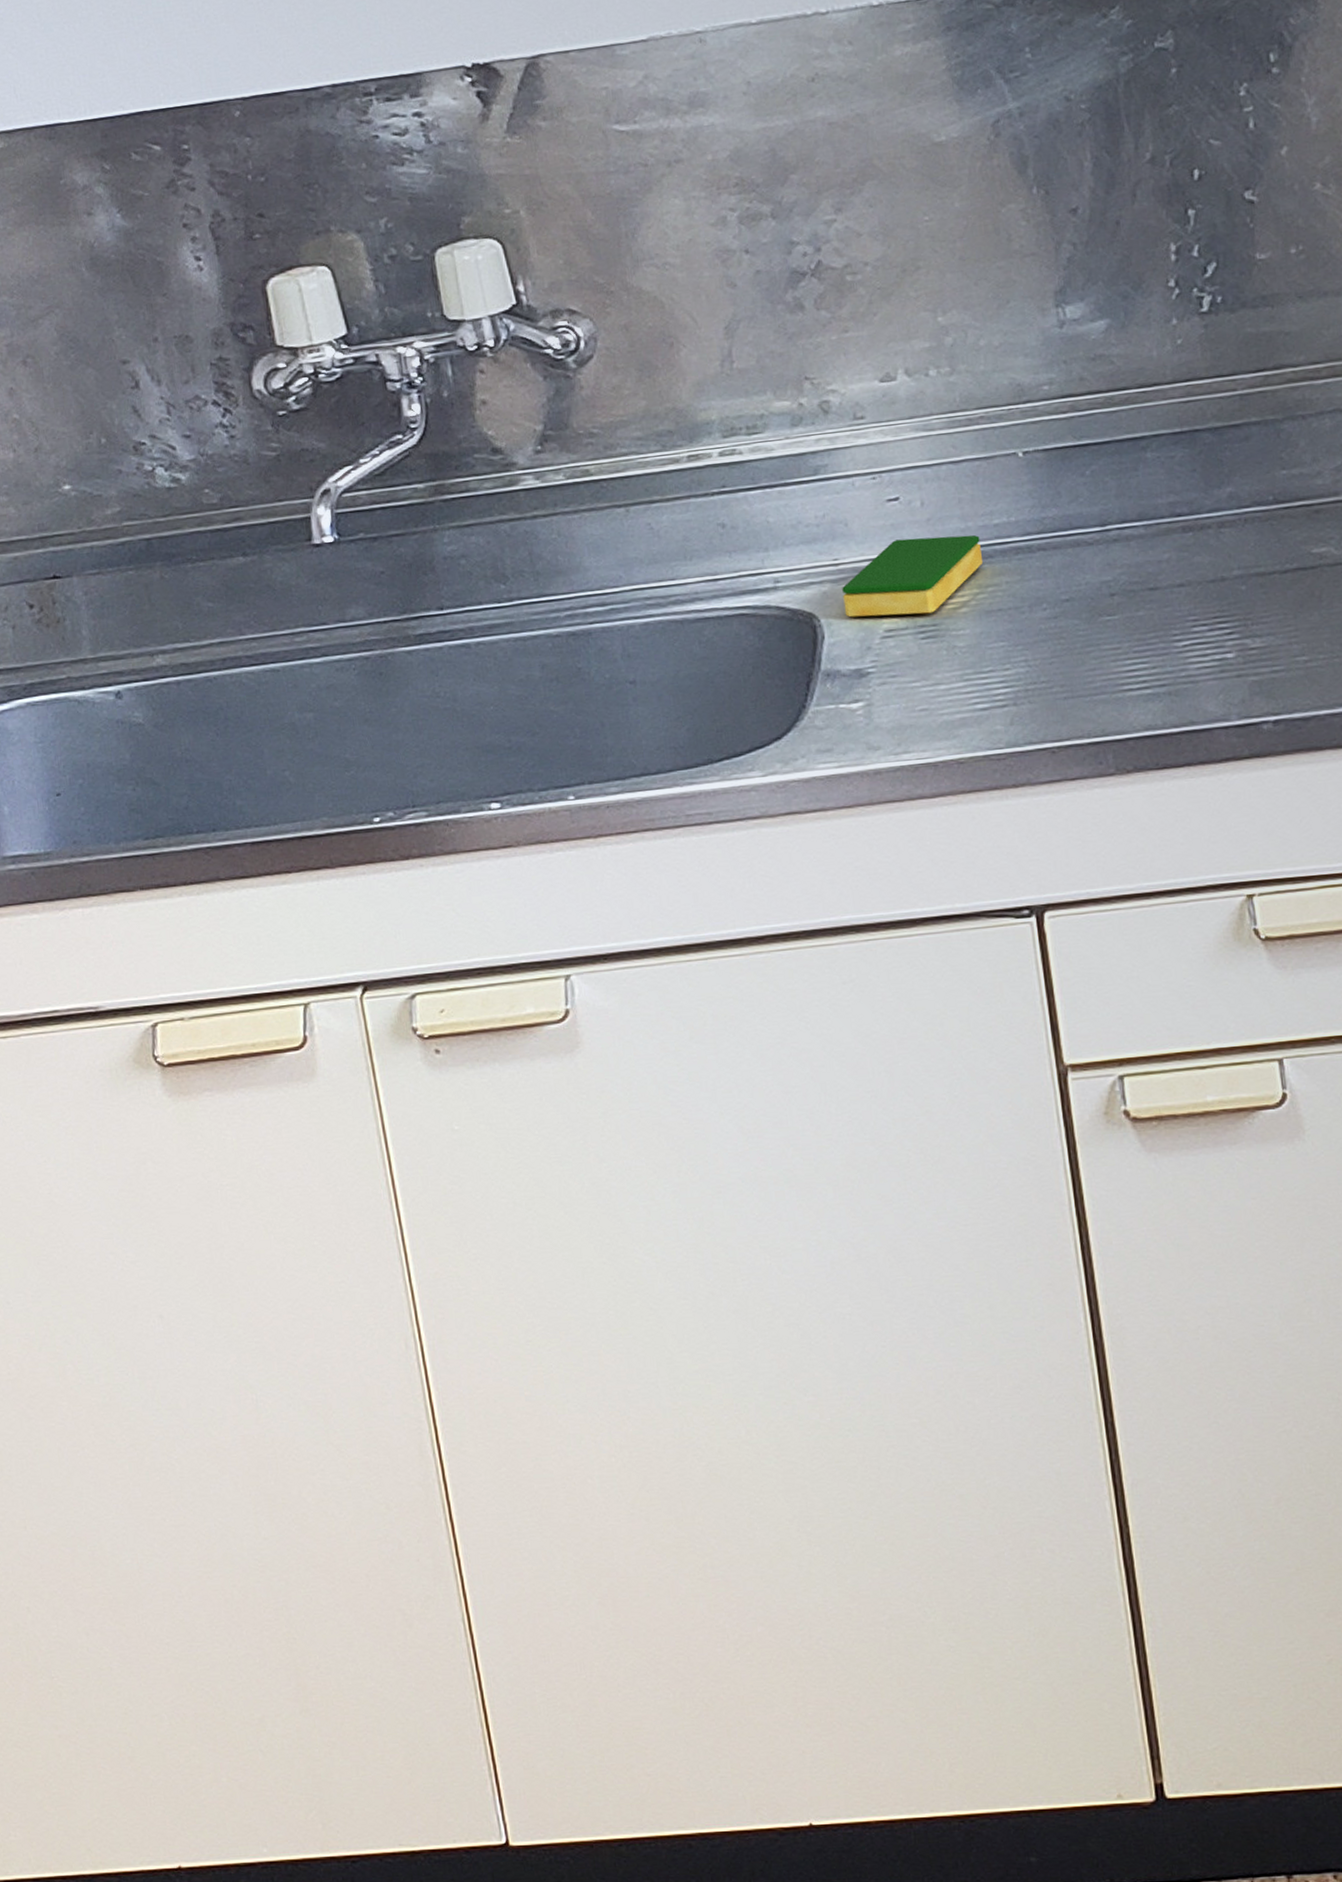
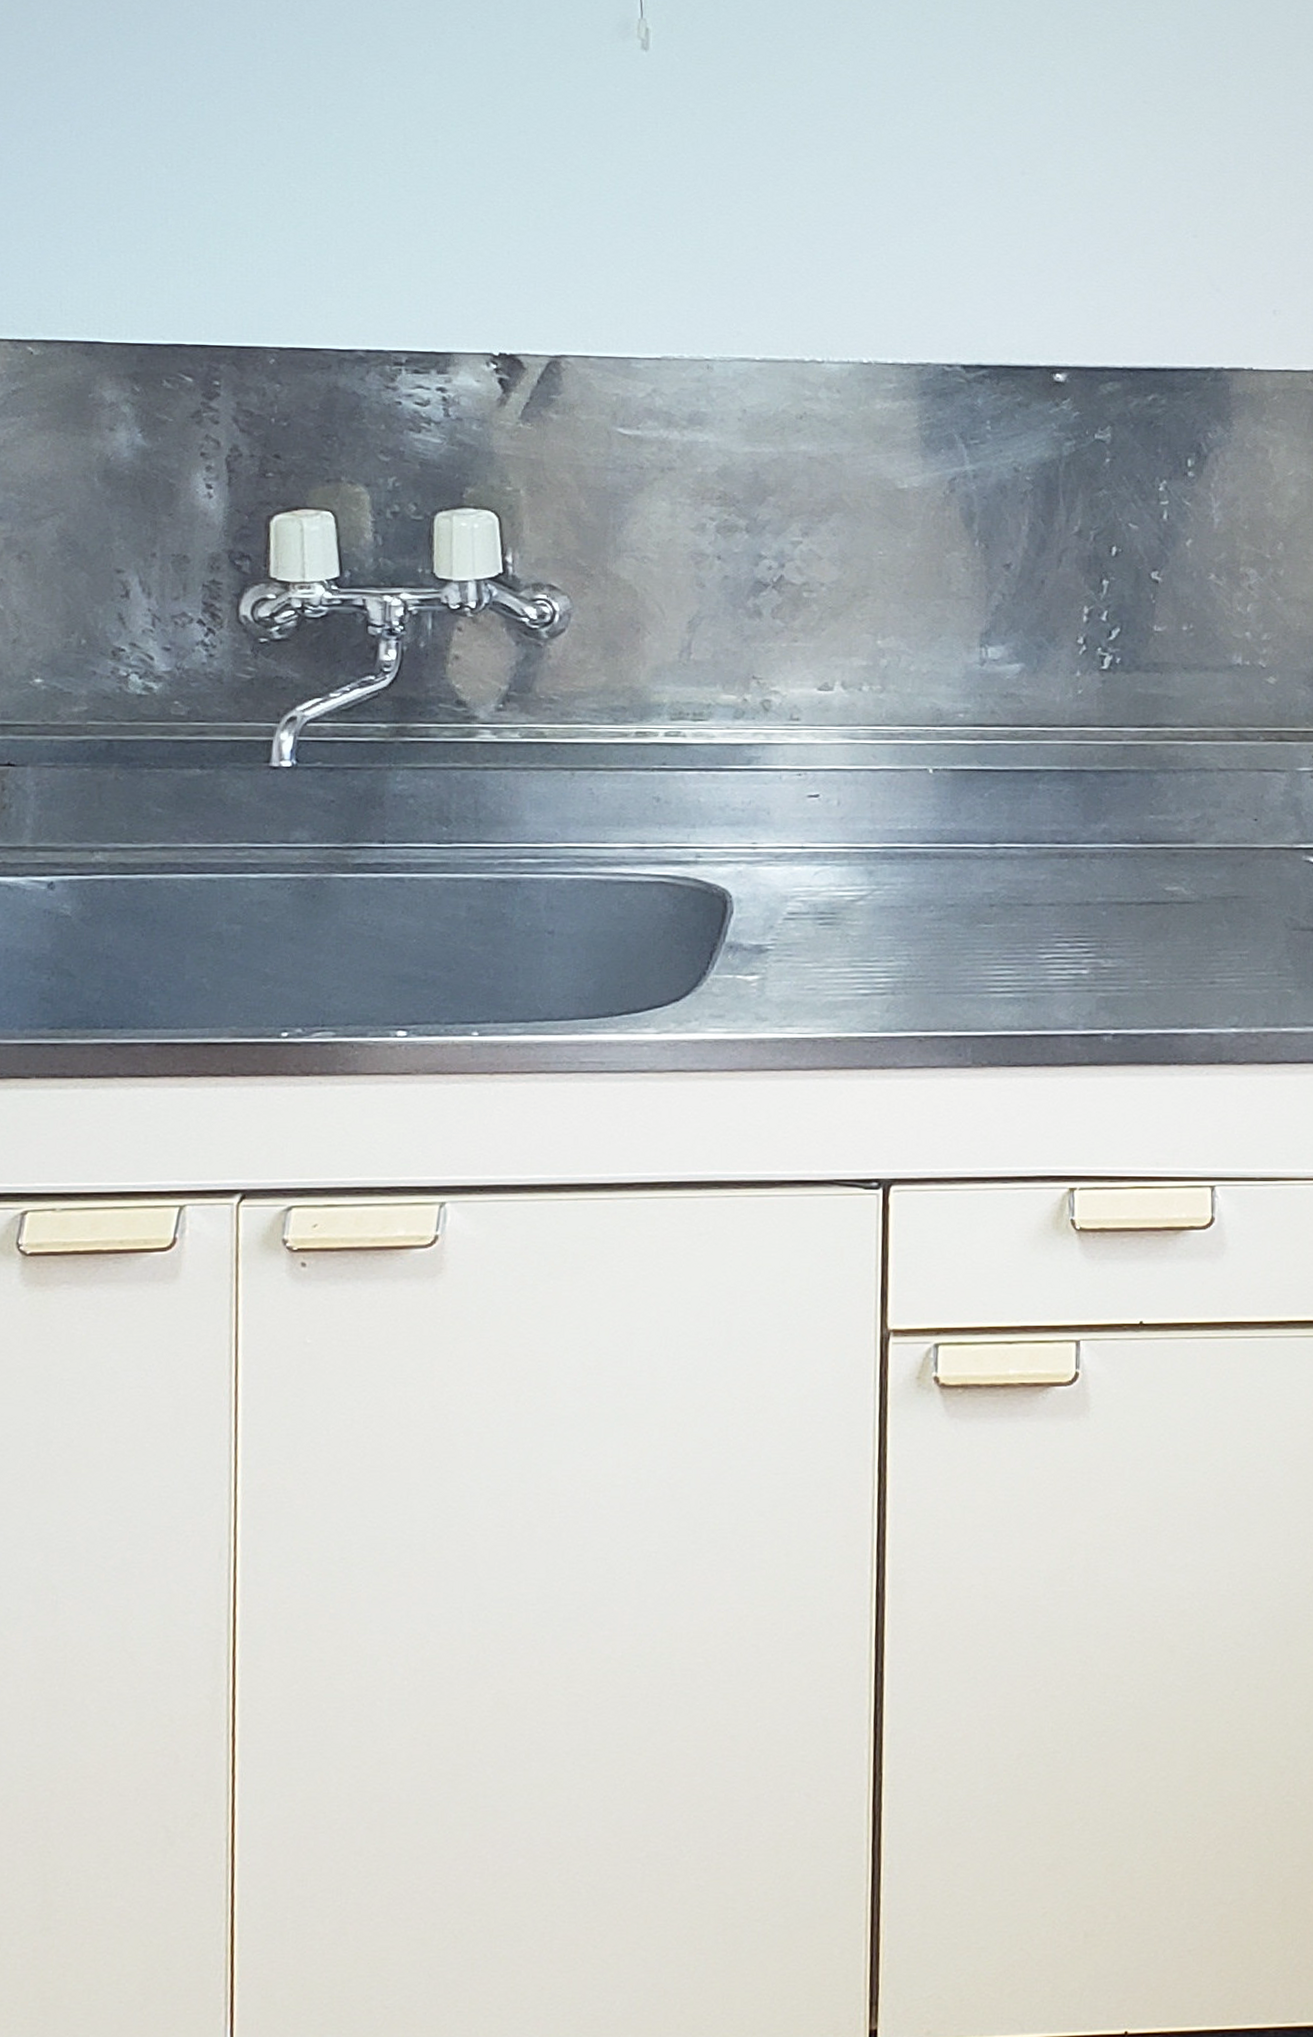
dish sponge: present [842,535,984,618] -> none [755,832,885,902]

